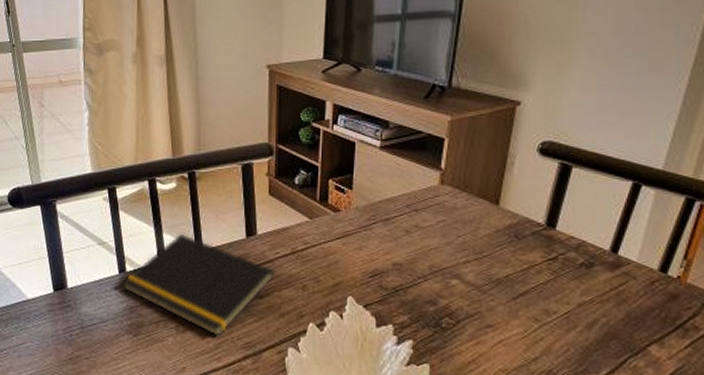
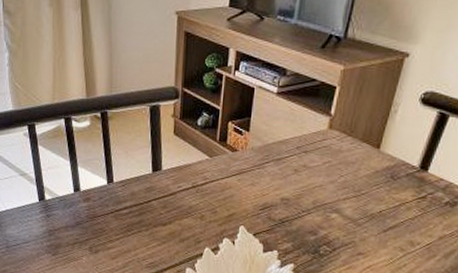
notepad: present [121,233,276,336] -> none [41,167,178,257]

